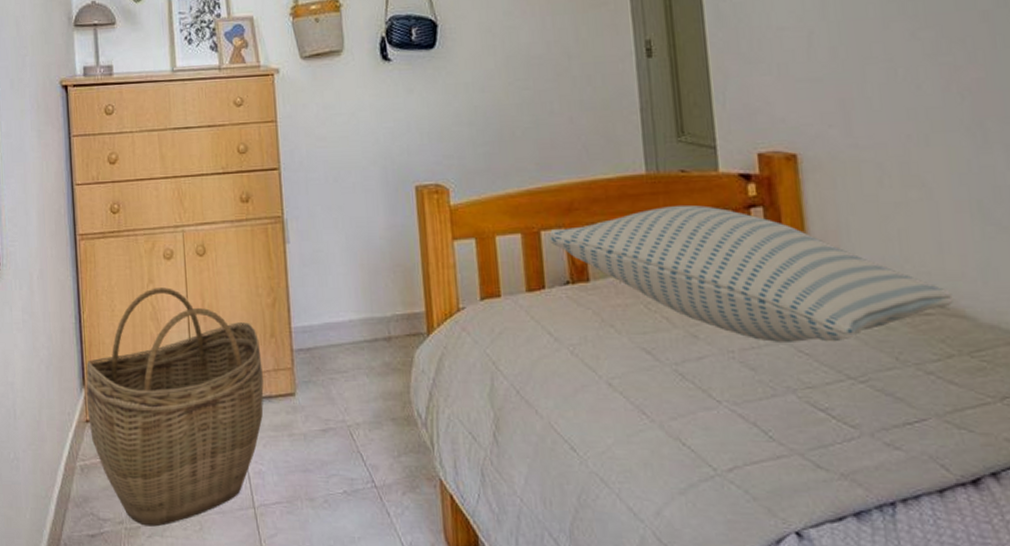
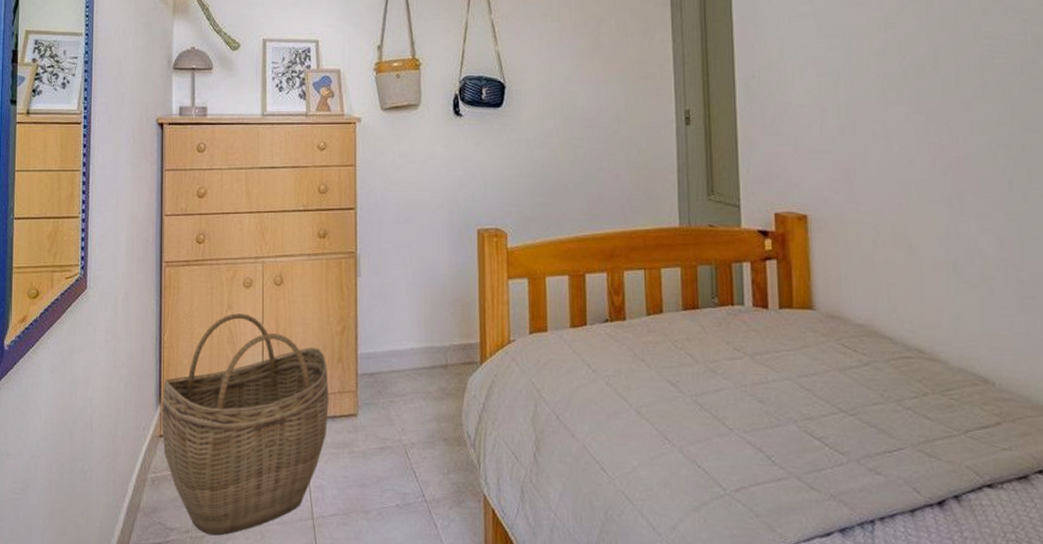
pillow: present [548,205,955,342] -> none [592,256,931,380]

